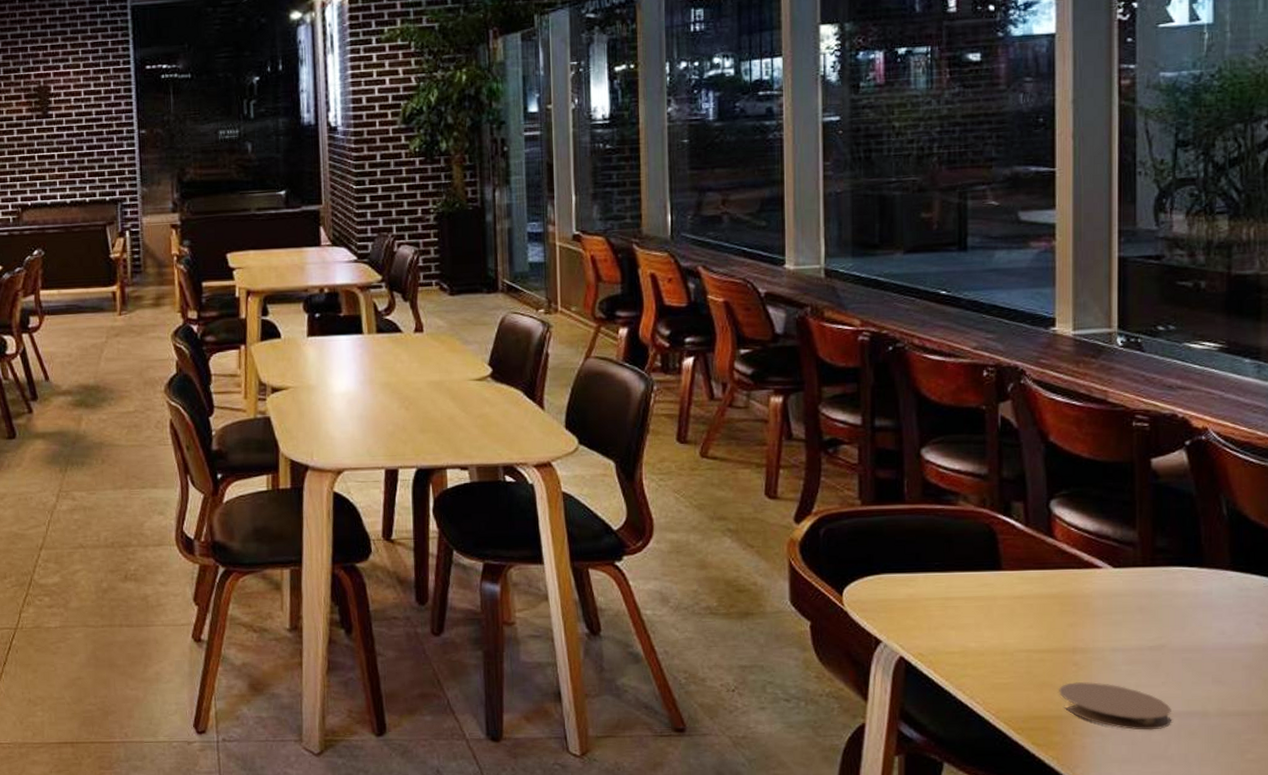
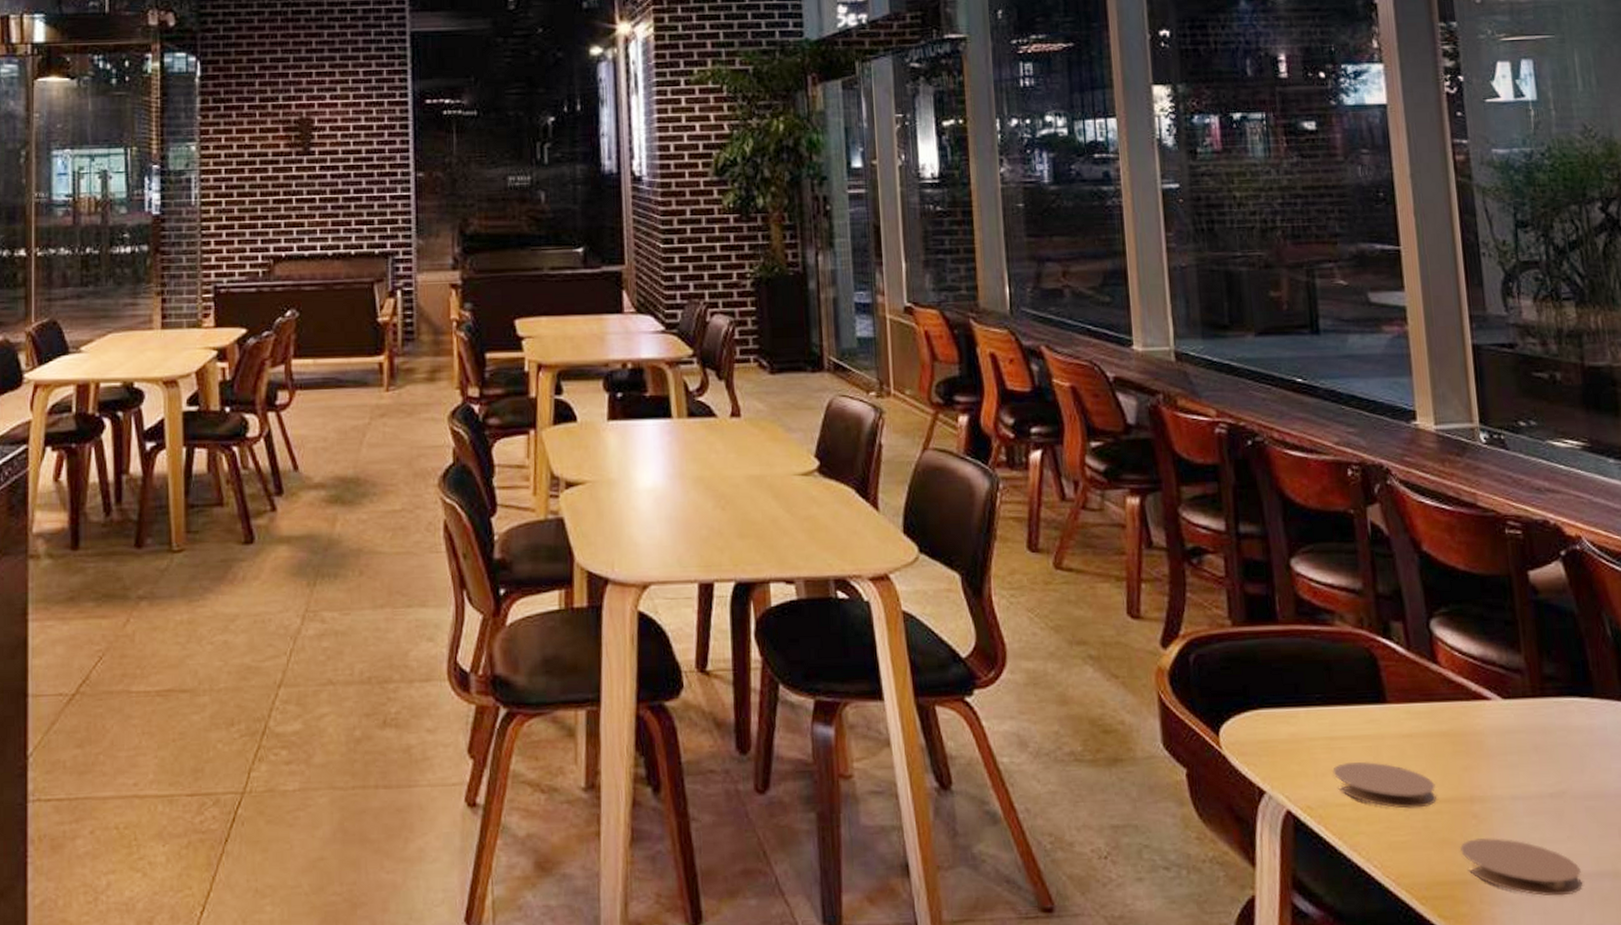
coaster: none [945,617,1040,657] -> present [1333,761,1437,809]

